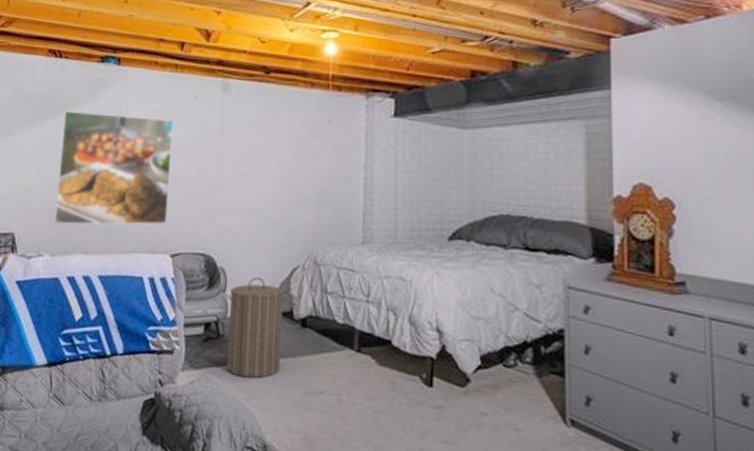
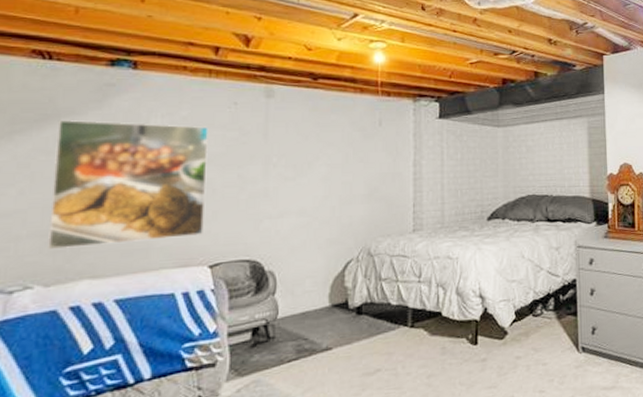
laundry hamper: present [225,276,289,379] -> none [274,274,343,374]

